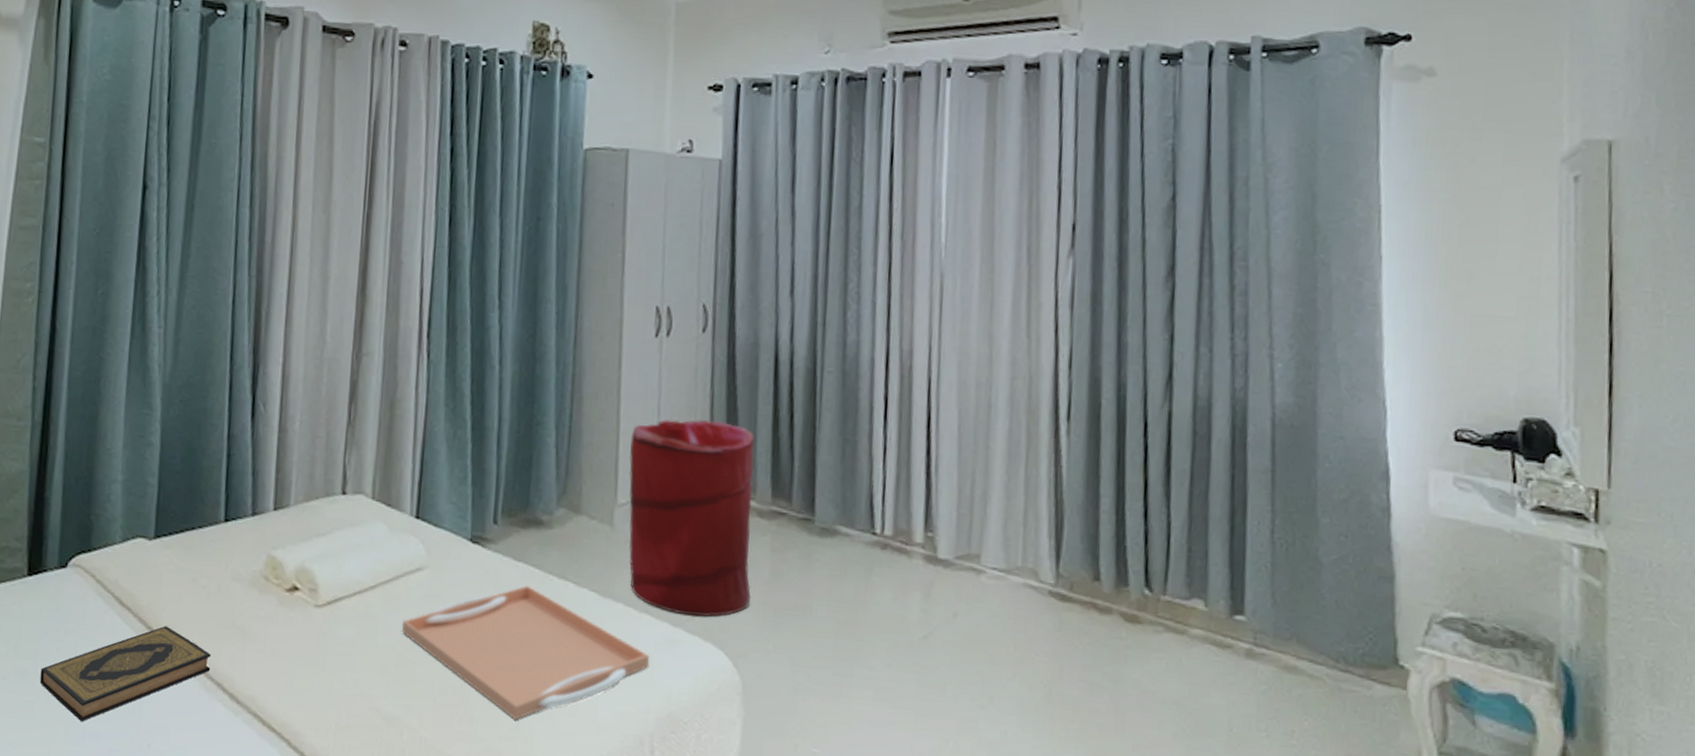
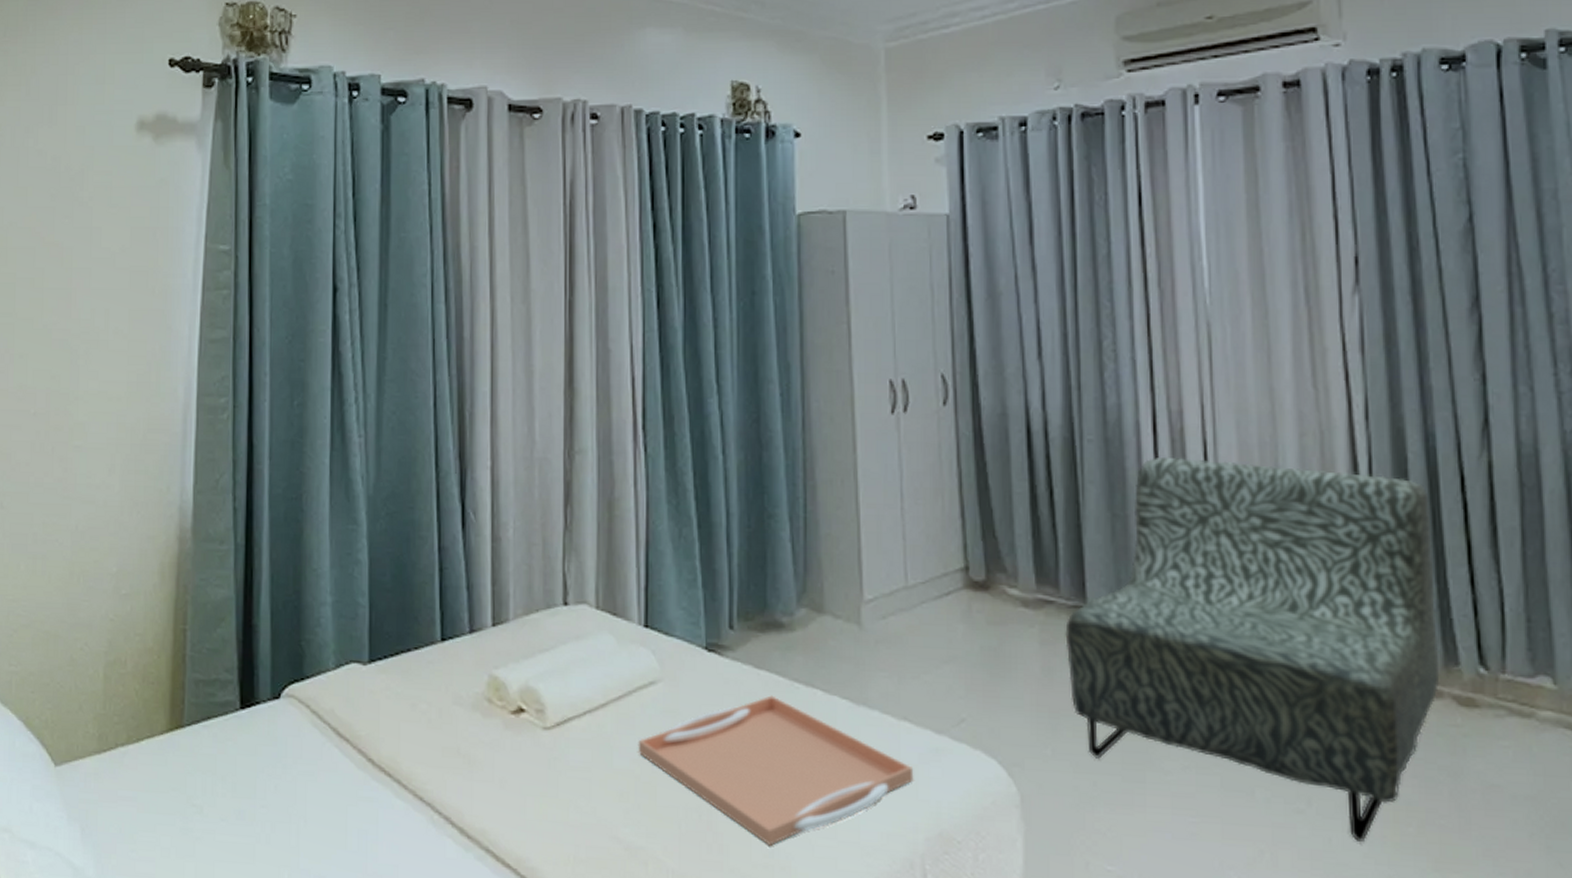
hardback book: present [39,626,211,722] -> none [259,757,437,865]
laundry hamper: present [628,419,755,617] -> none [872,501,1023,722]
armchair: none [793,391,1116,736] -> present [1065,458,1440,843]

